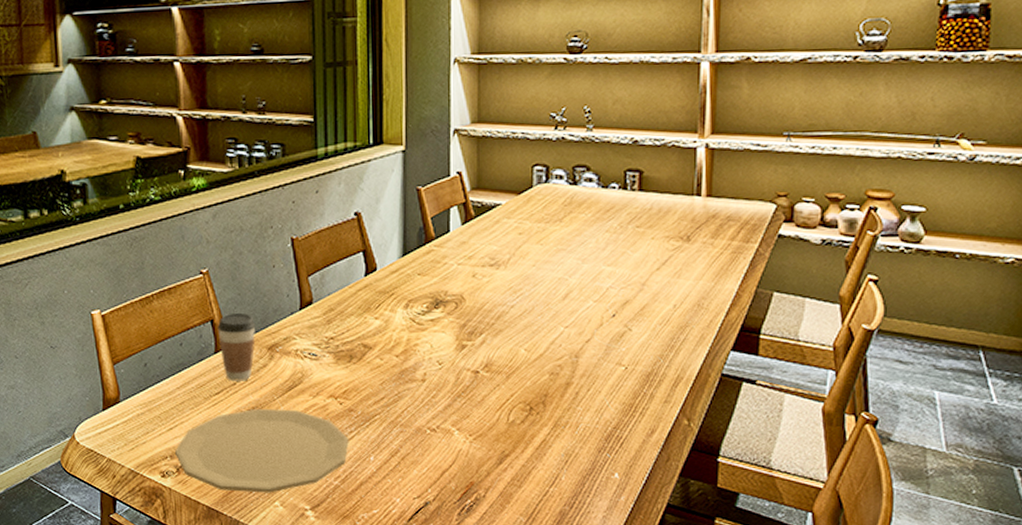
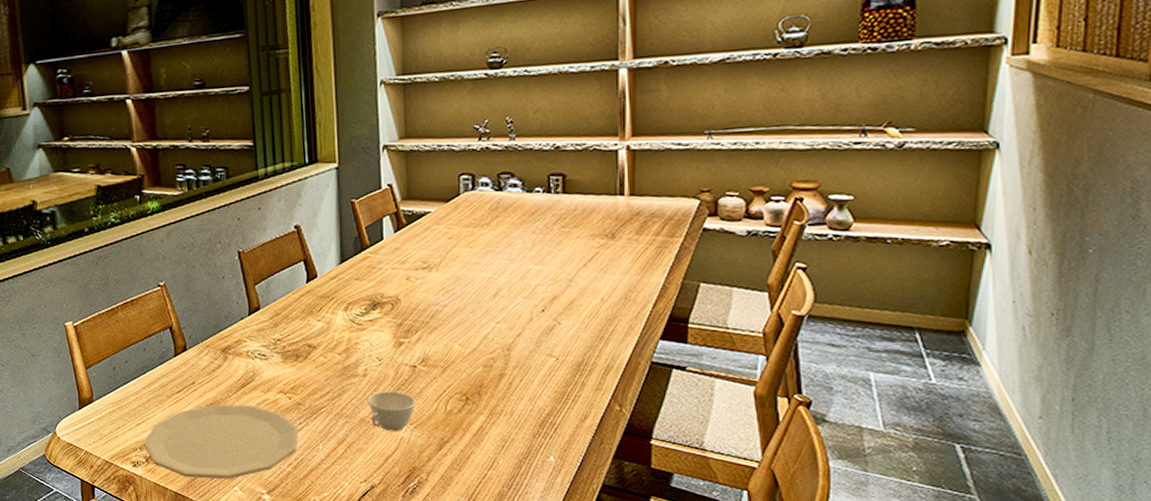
coffee cup: present [217,312,256,381] -> none [175,319,210,381]
teacup: none [425,398,477,443] -> present [367,391,416,432]

